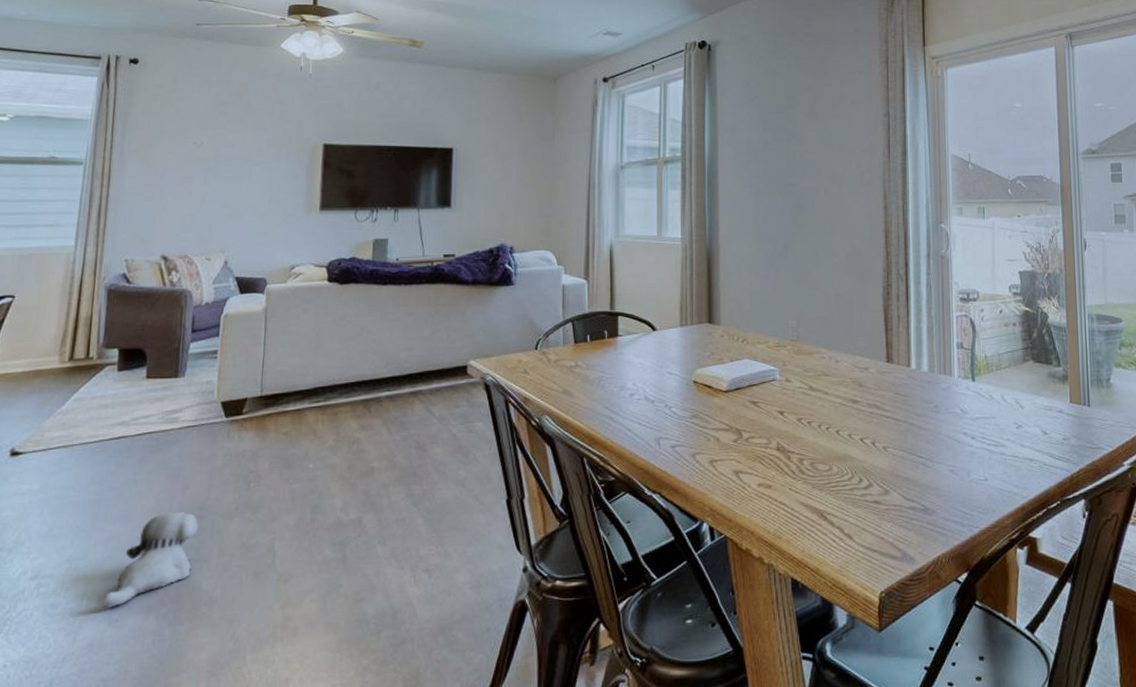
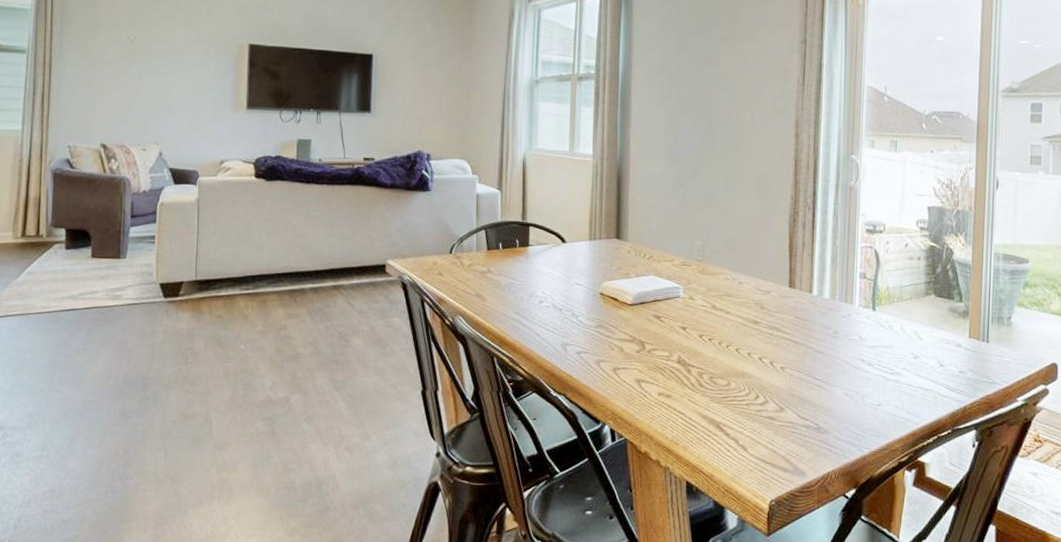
plush toy: present [102,511,198,608] -> none [60,379,142,460]

